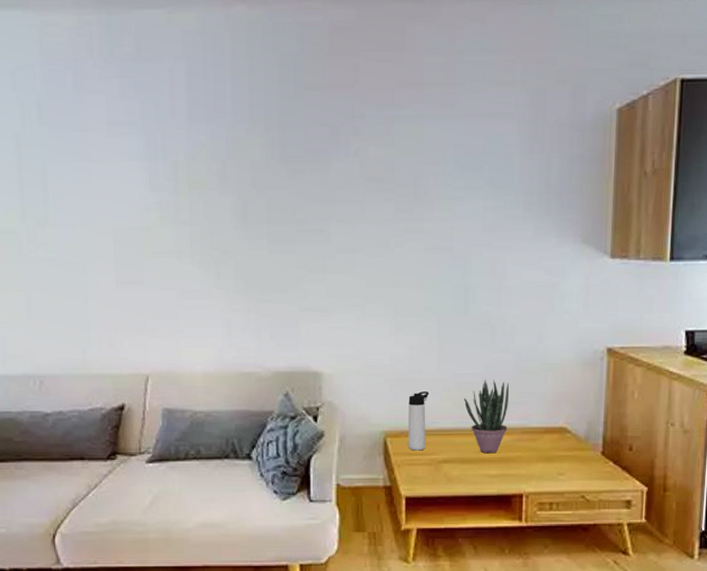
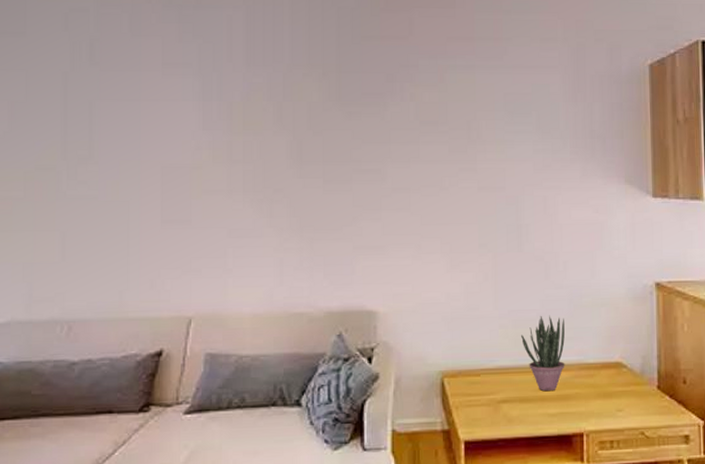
thermos bottle: present [408,391,430,451] -> none [465,329,487,391]

